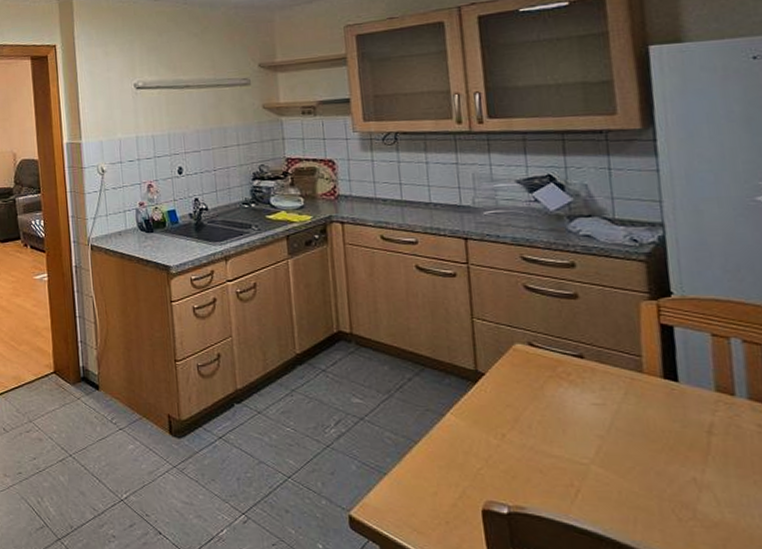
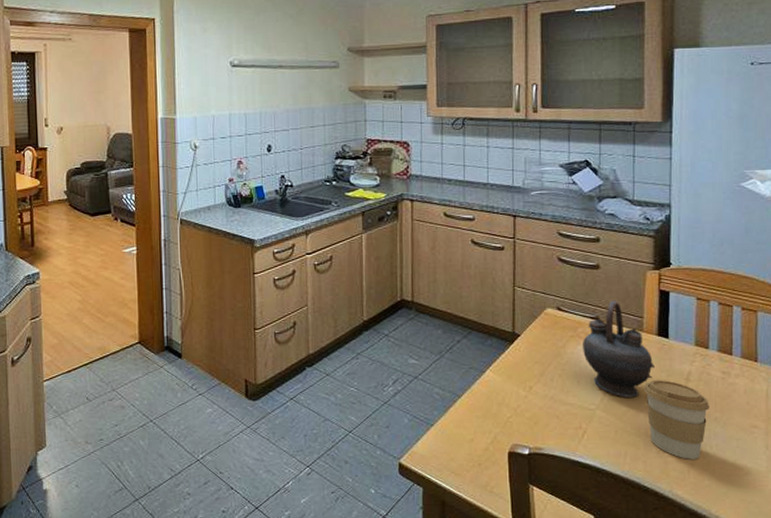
teapot: none [565,336,663,452] -> present [583,301,654,397]
coffee cup: none [650,432,745,532] -> present [643,380,709,459]

